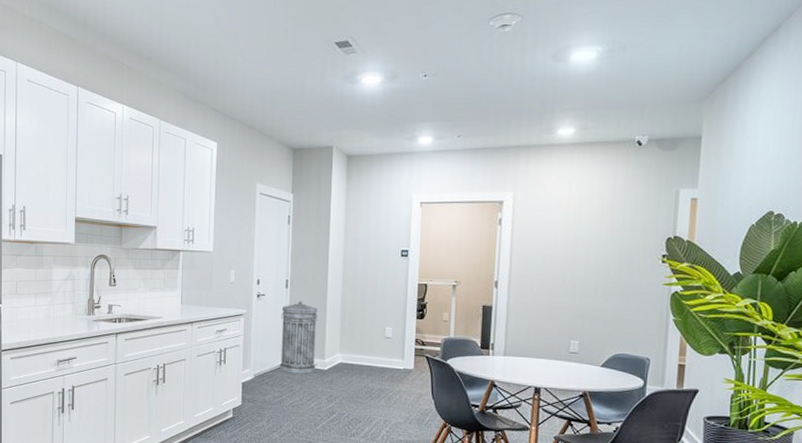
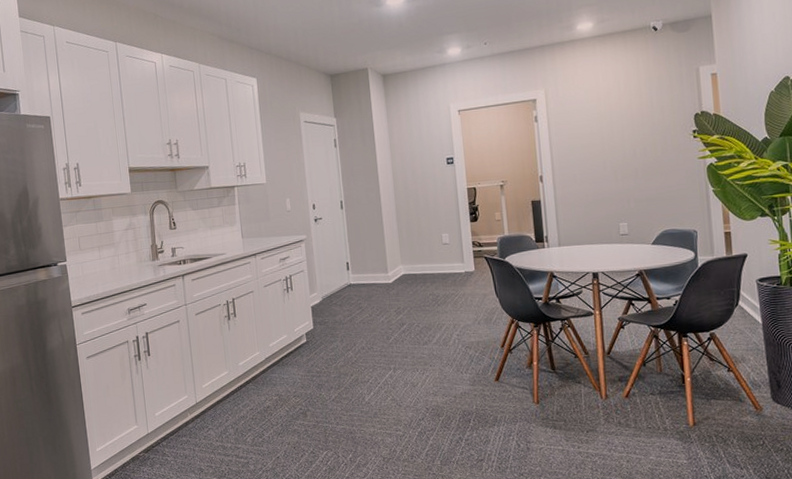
trash can: present [279,301,319,374] -> none [340,219,380,291]

